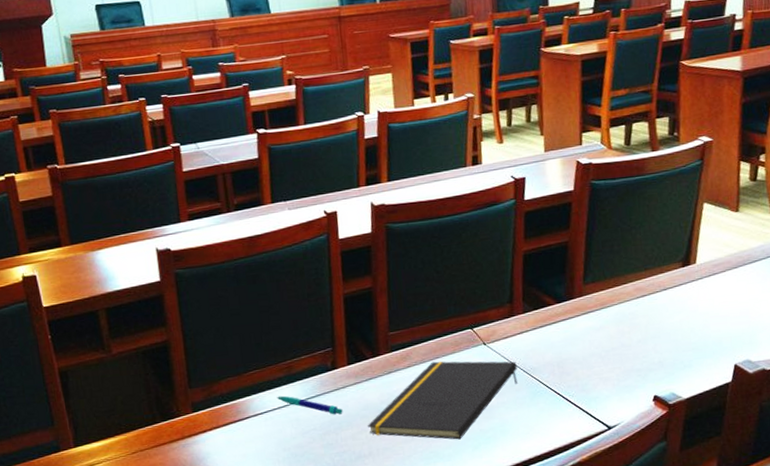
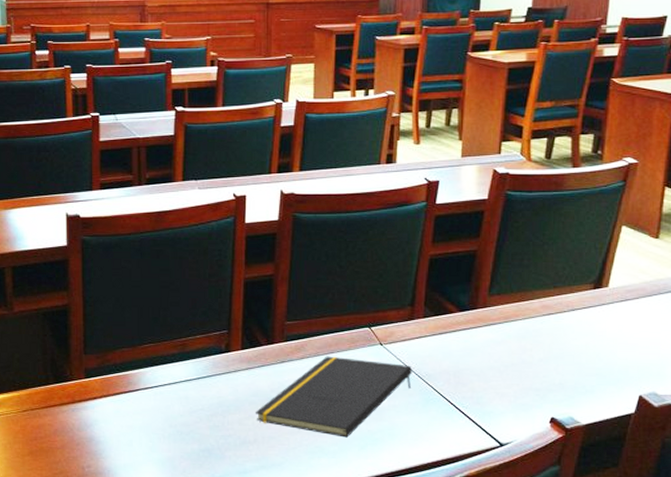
pen: present [276,395,343,415] -> none [168,372,232,398]

